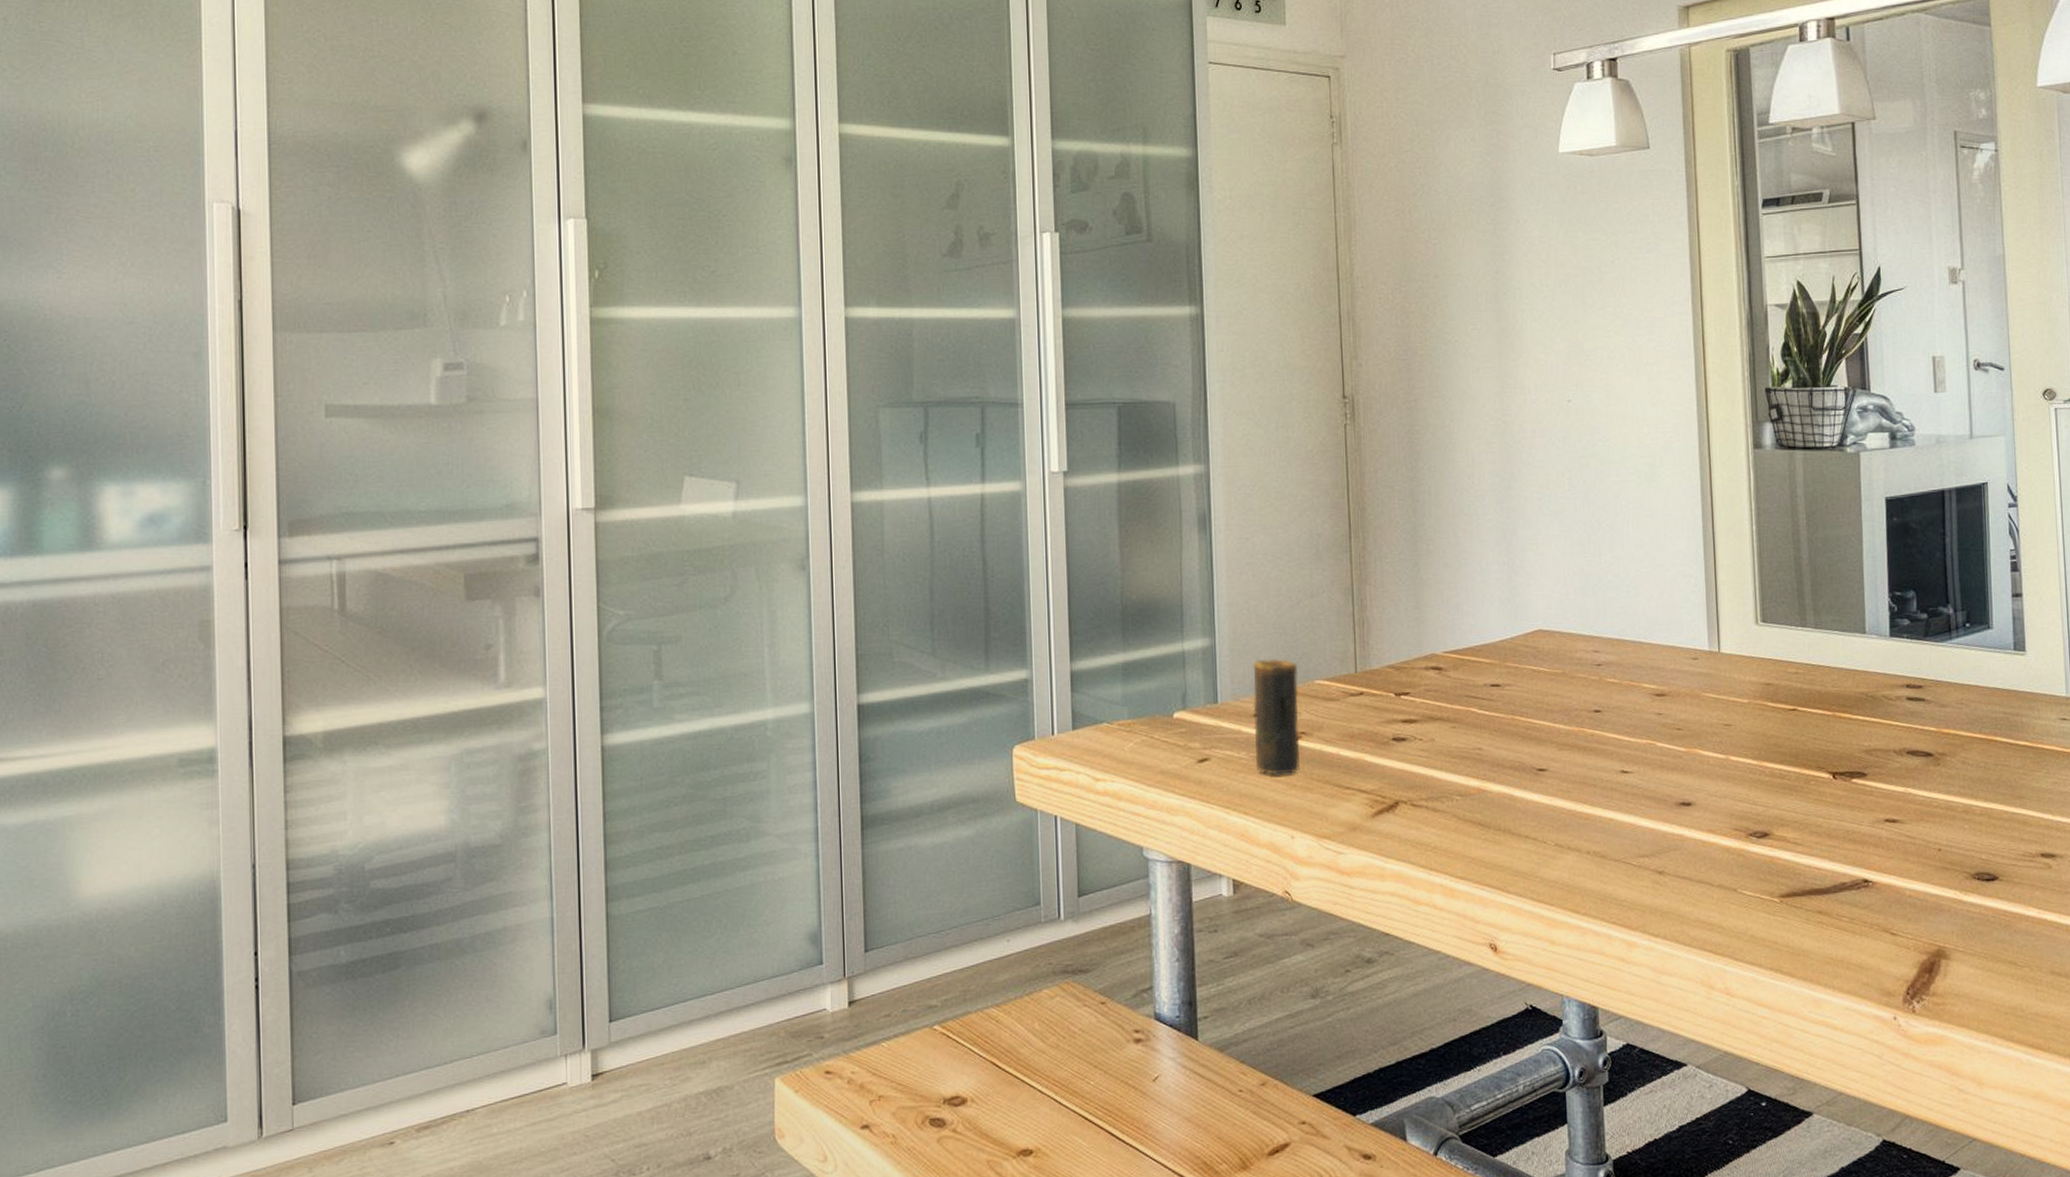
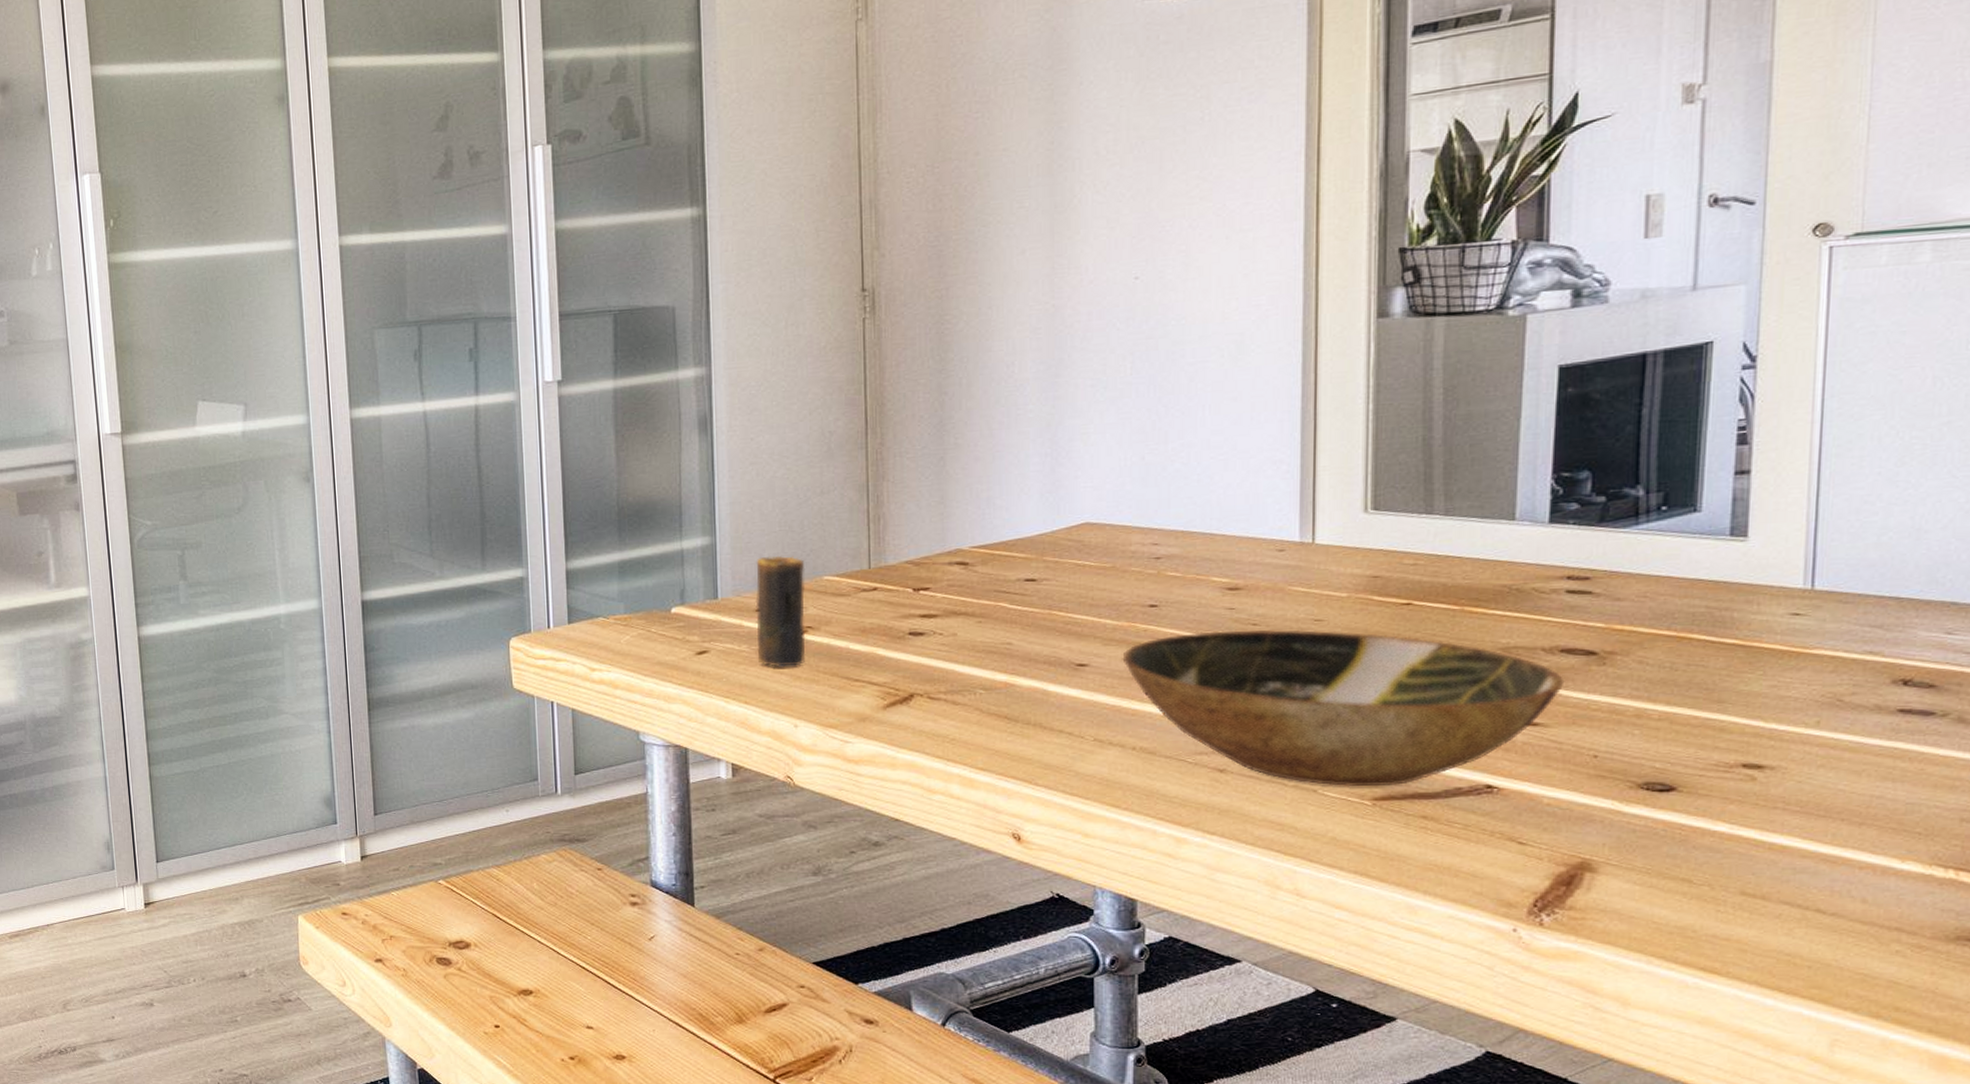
bowl: none [1574,734,1913,885] -> present [1122,630,1565,787]

